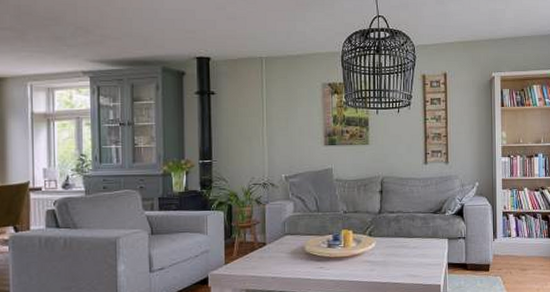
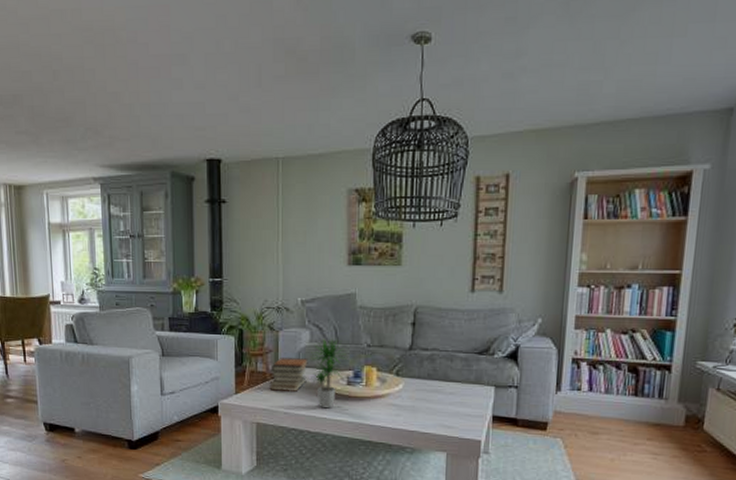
book stack: none [257,227,293,259] -> present [269,358,308,393]
potted plant: none [294,207,328,270] -> present [309,337,348,409]

